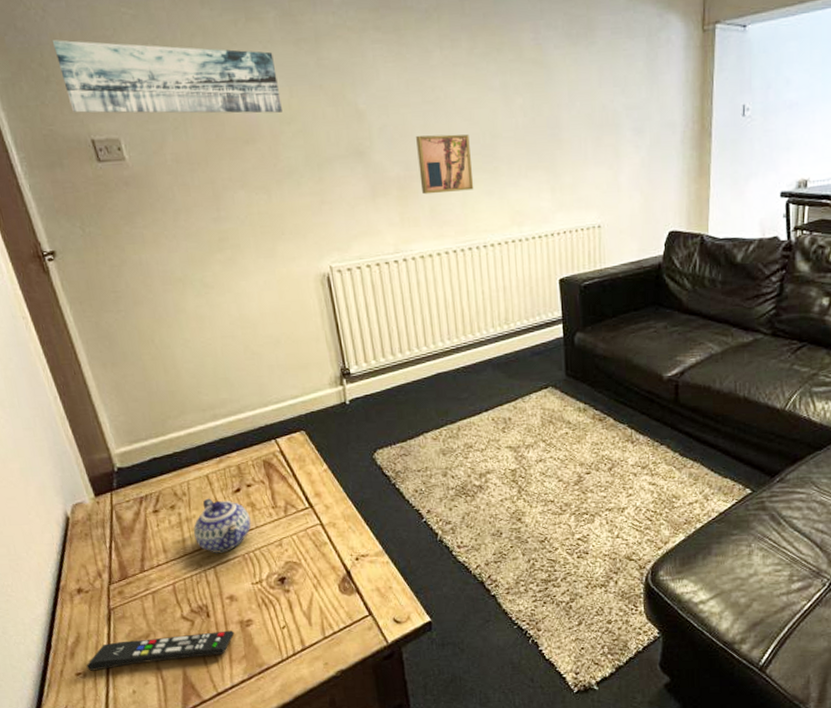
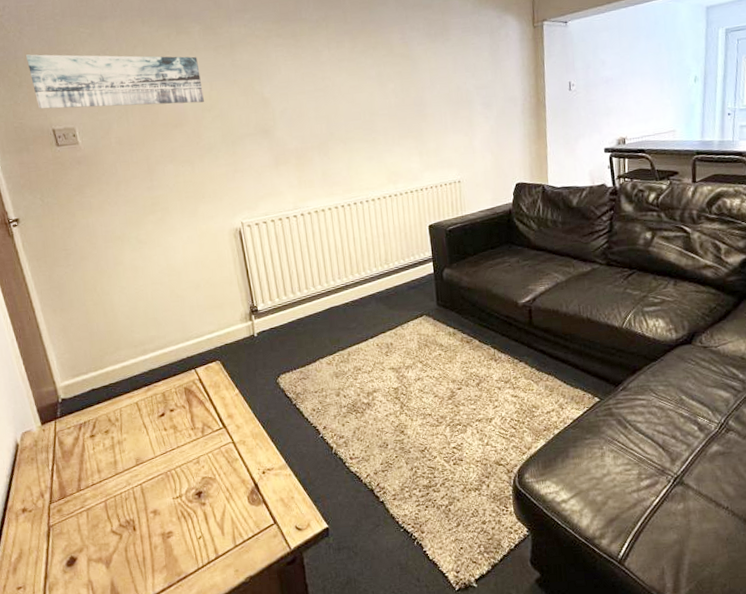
remote control: present [86,630,235,671] -> none [26,542,157,585]
teapot: present [193,498,251,553] -> none [124,423,173,472]
wall art: present [416,134,474,195] -> none [310,113,357,162]

